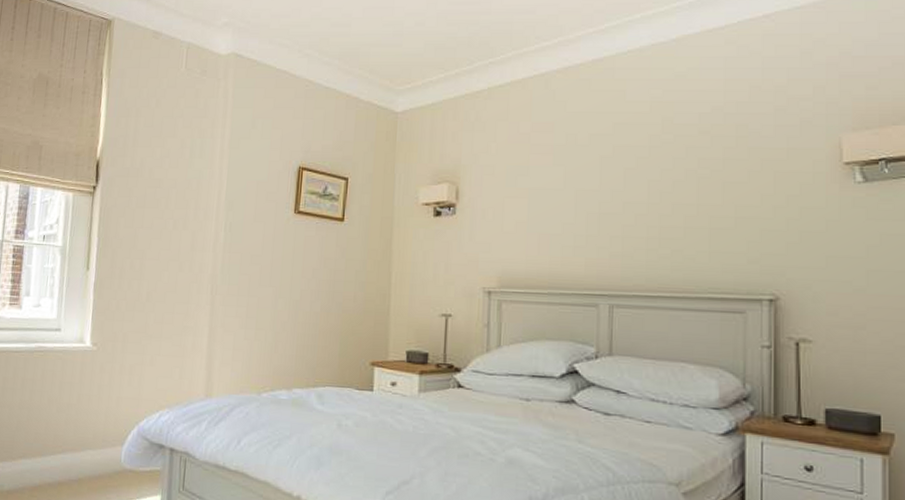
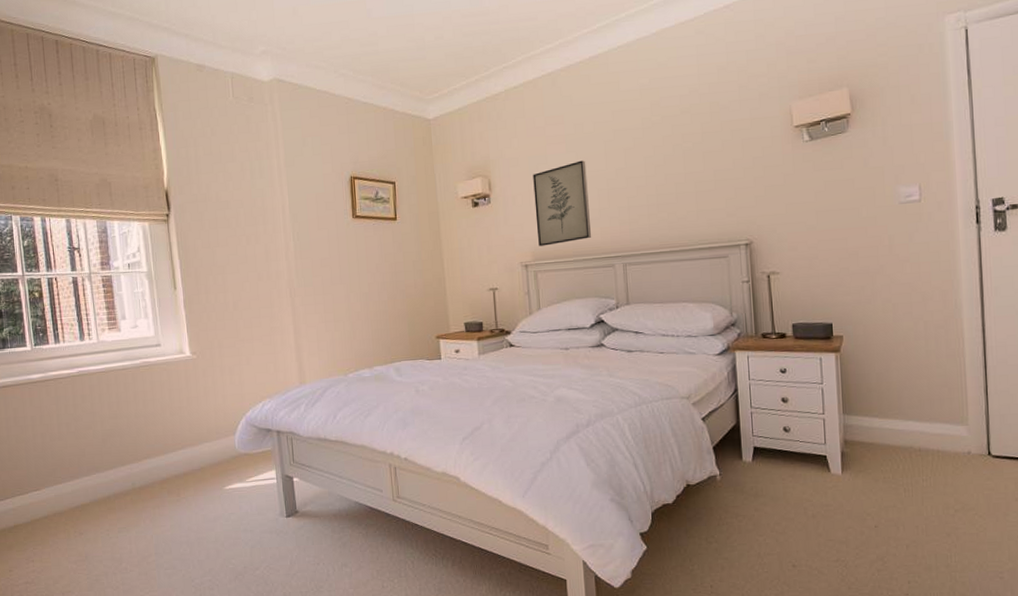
wall art: none [507,176,576,272] -> present [533,160,592,246]

